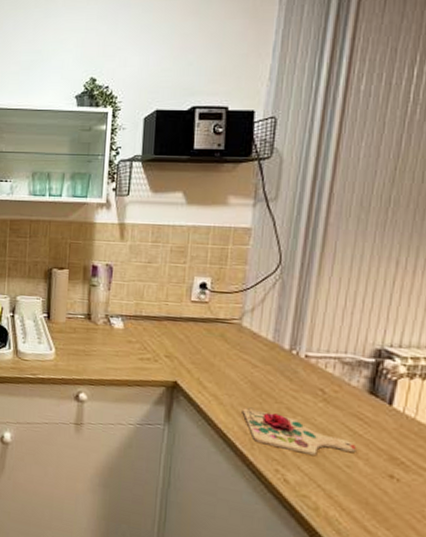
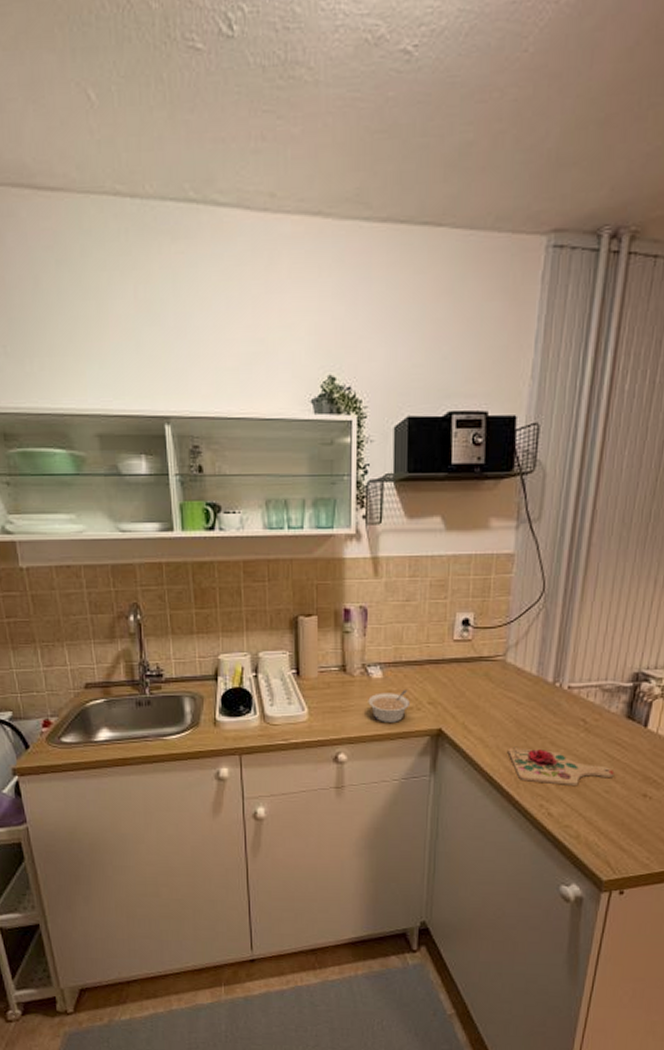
legume: none [109,341,148,371] -> present [368,690,410,723]

